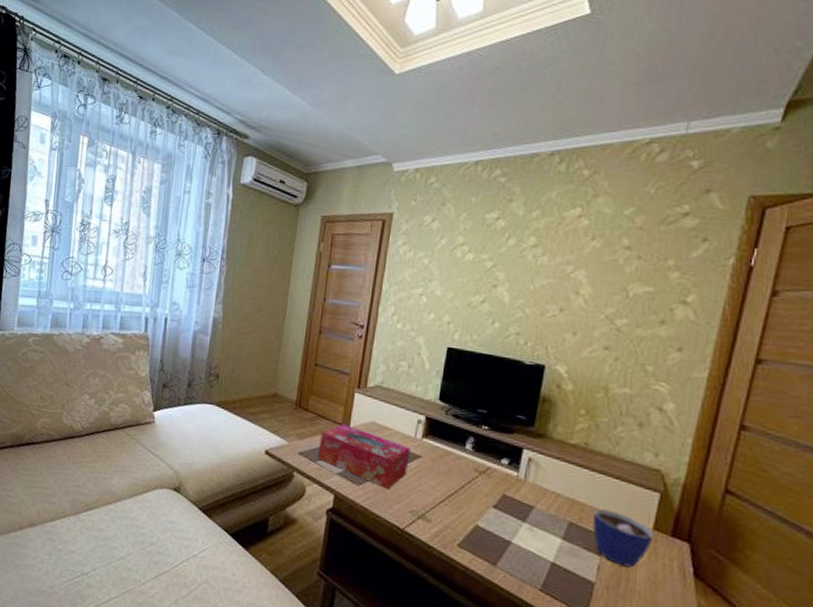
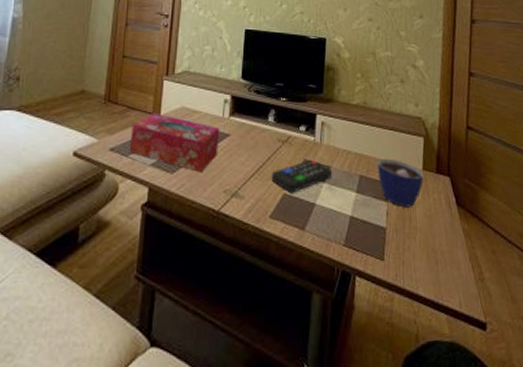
remote control: none [463,496,536,527] -> present [271,160,333,193]

